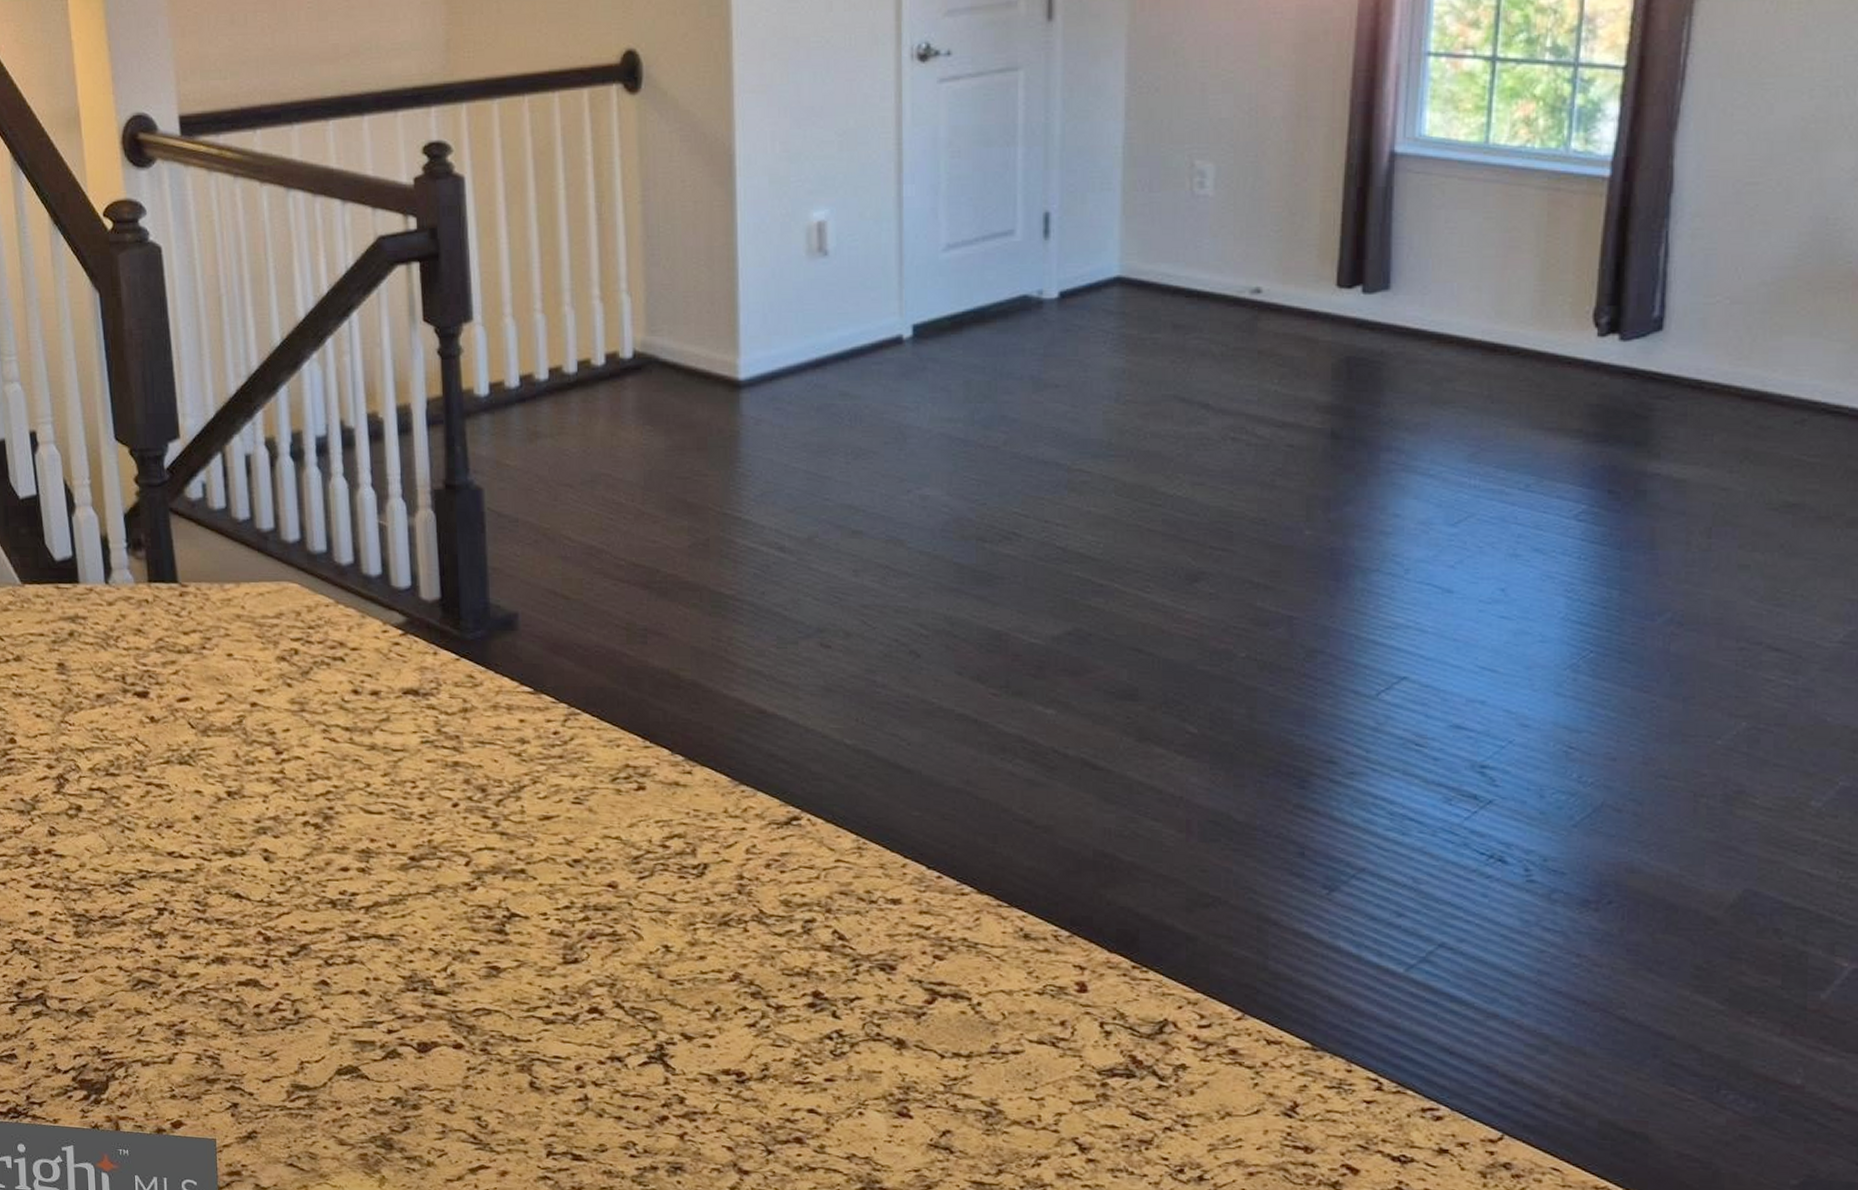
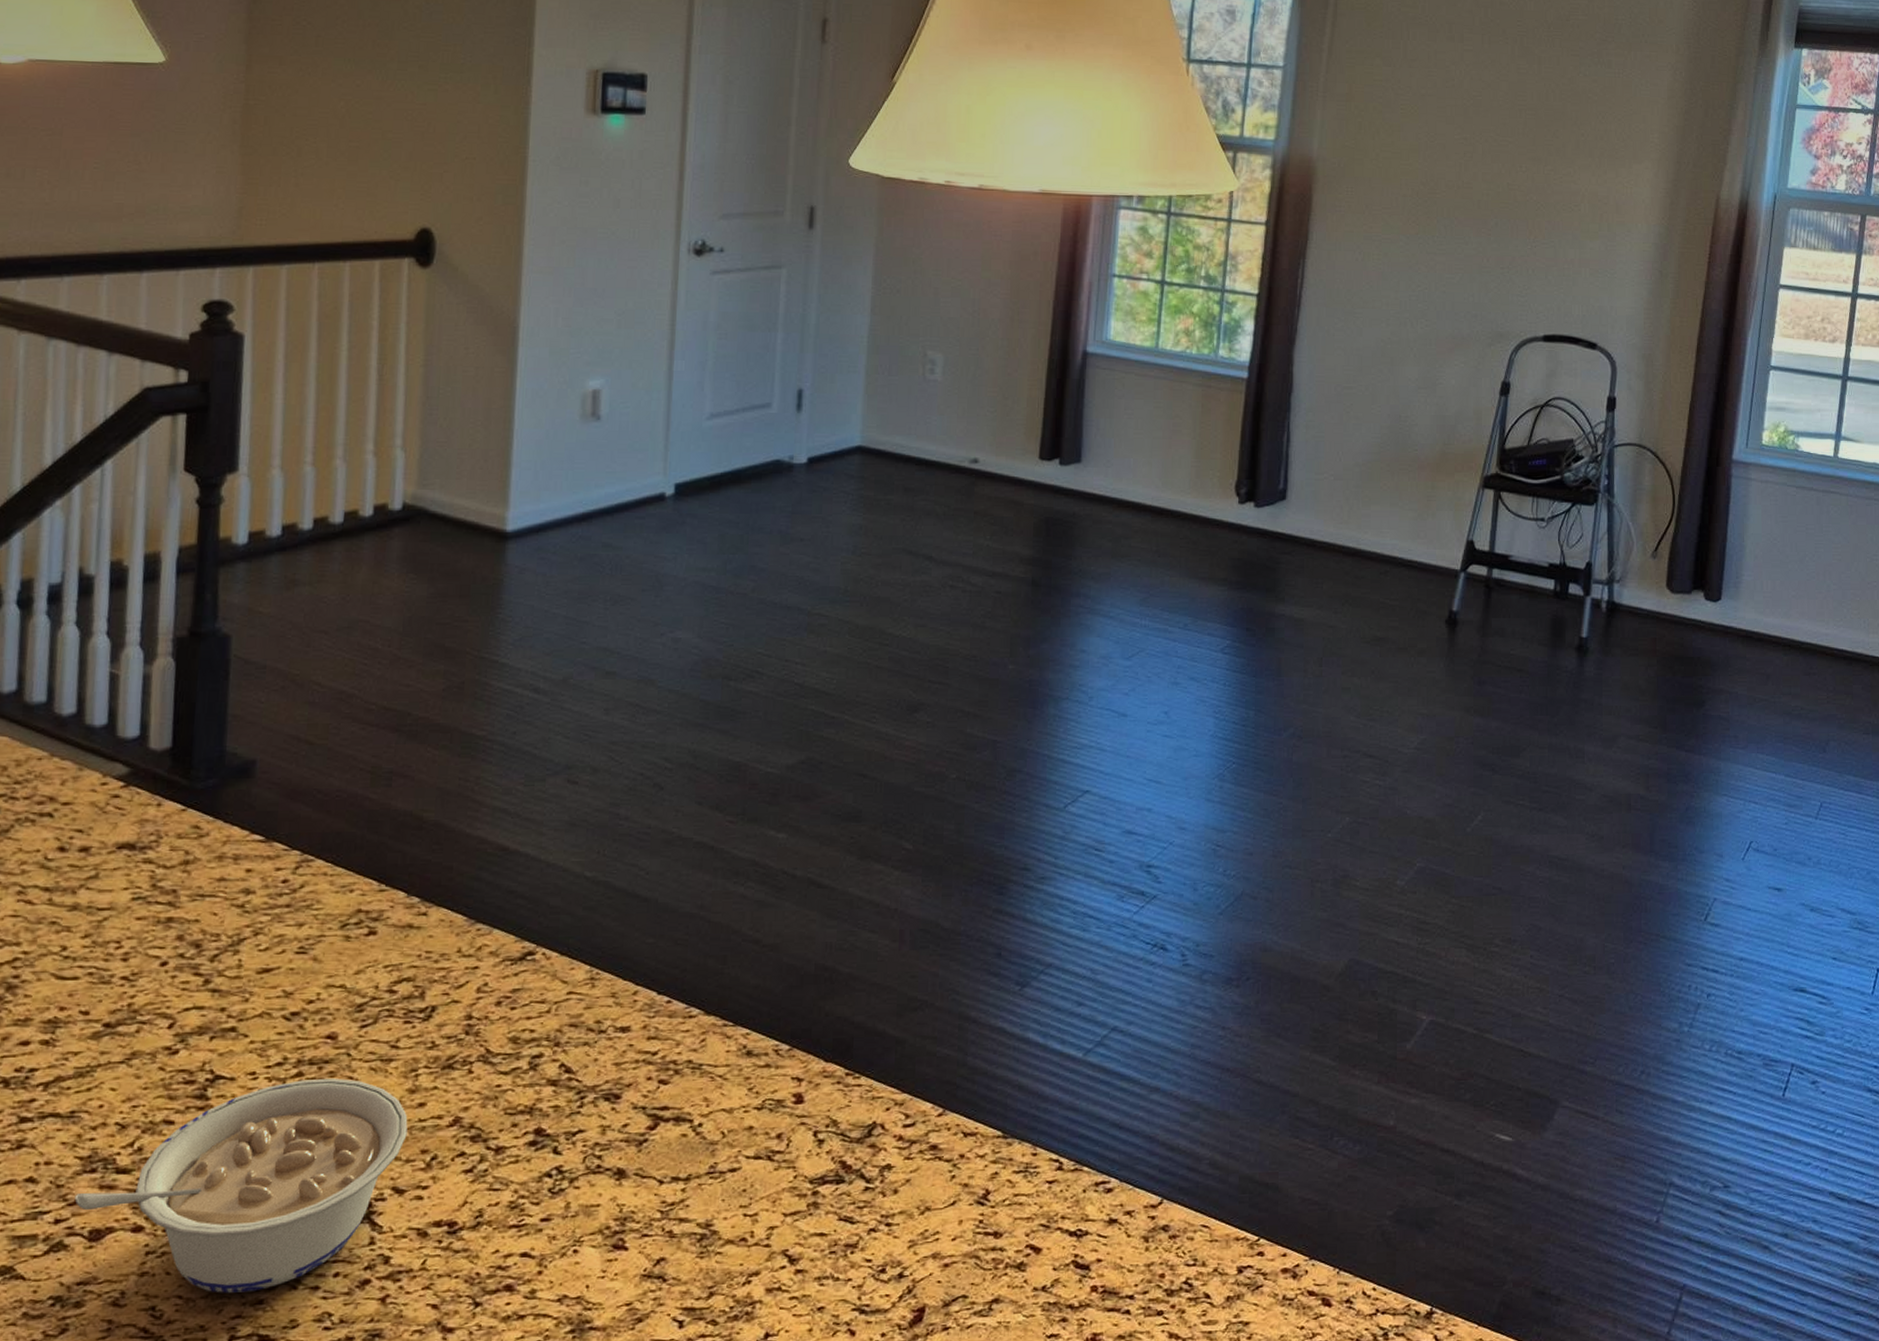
legume: none [402,924,691,1115] -> present [74,1078,408,1293]

